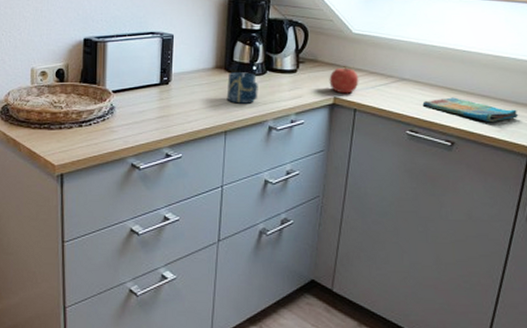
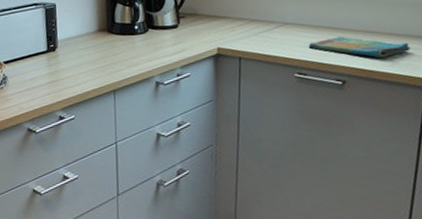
cup: present [226,72,258,104] -> none [111,32,143,63]
fruit: present [329,66,359,94] -> none [211,17,242,44]

